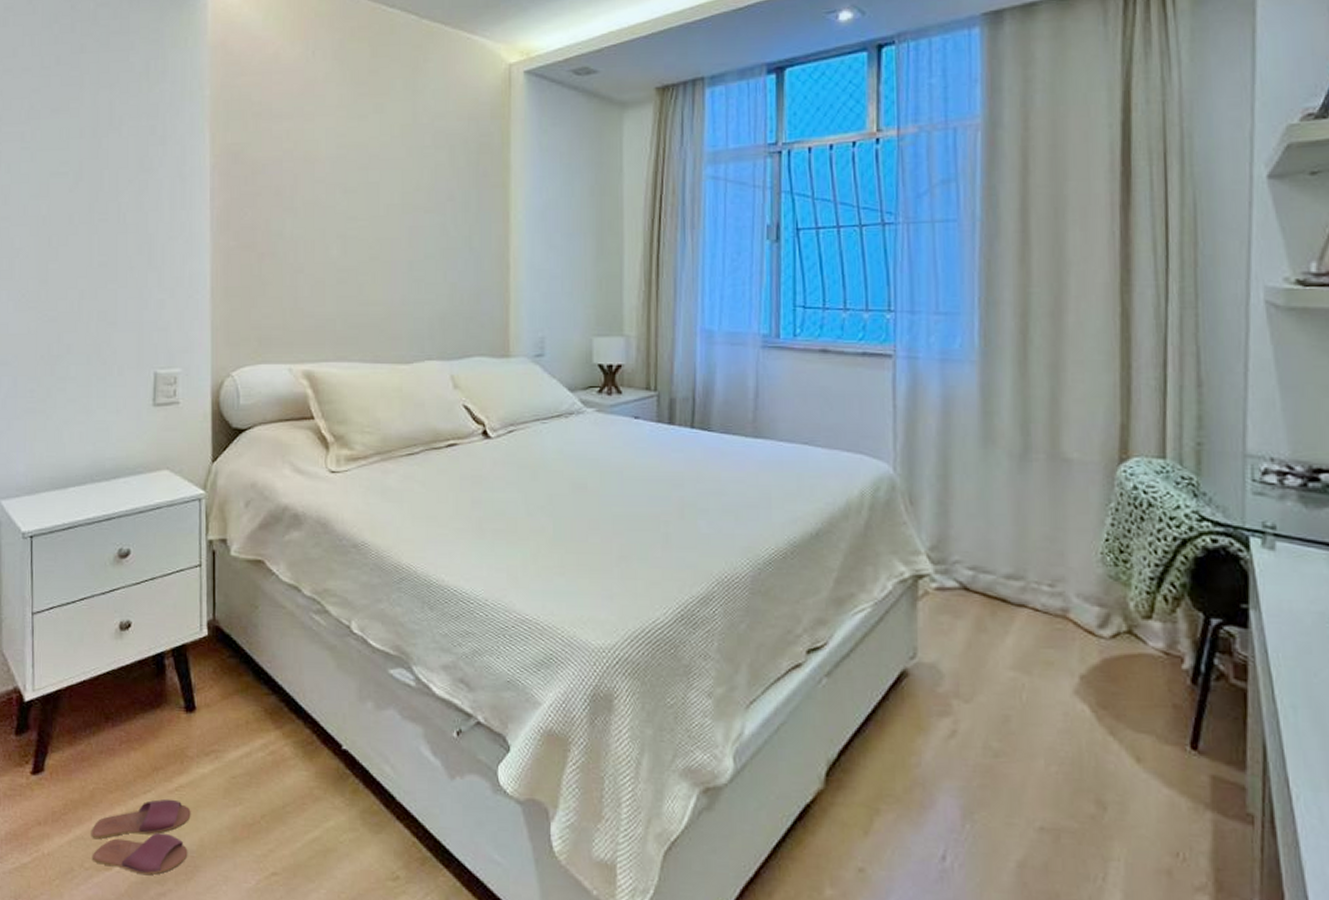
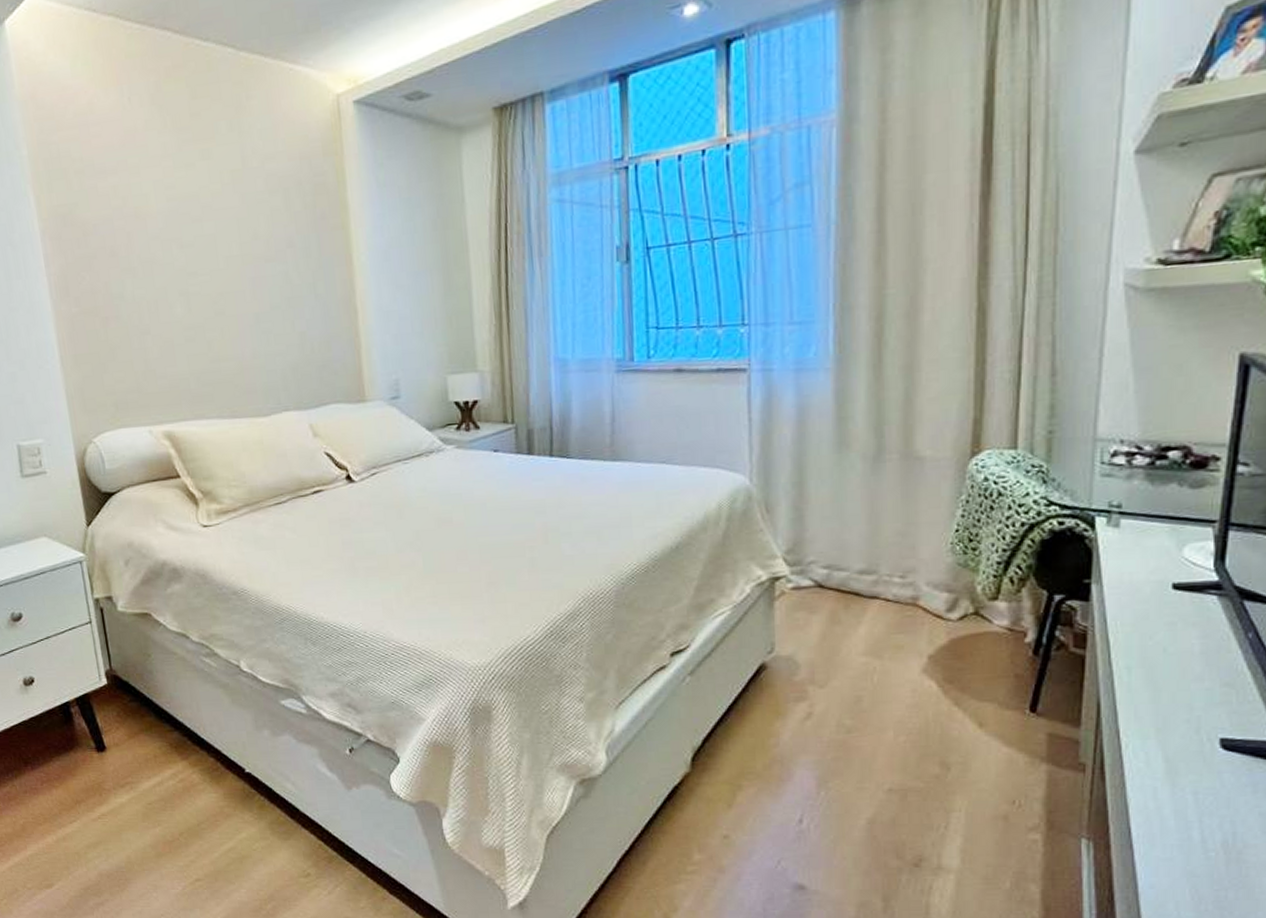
slippers: present [92,799,191,875] -> none [28,826,118,889]

